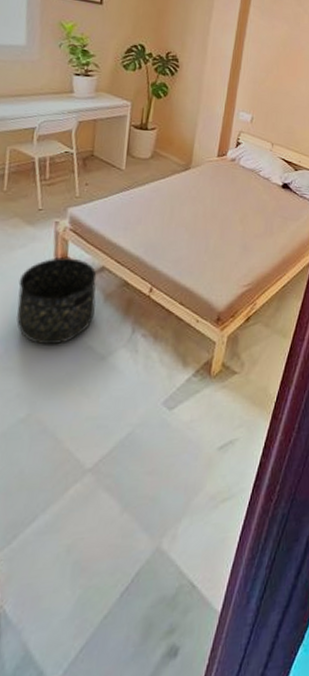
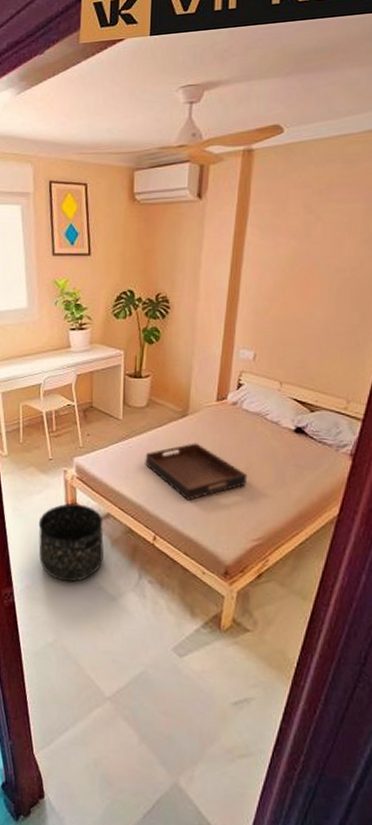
serving tray: none [145,195,242,251] -> present [145,443,248,501]

